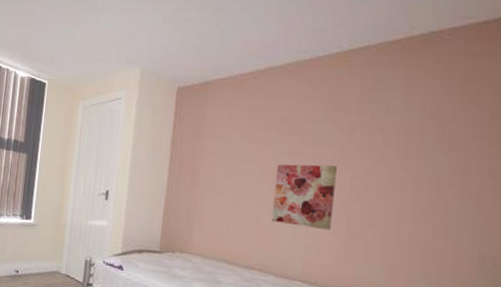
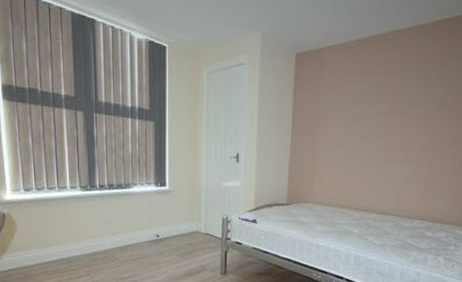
wall art: present [271,164,337,230] -> none [374,121,422,174]

